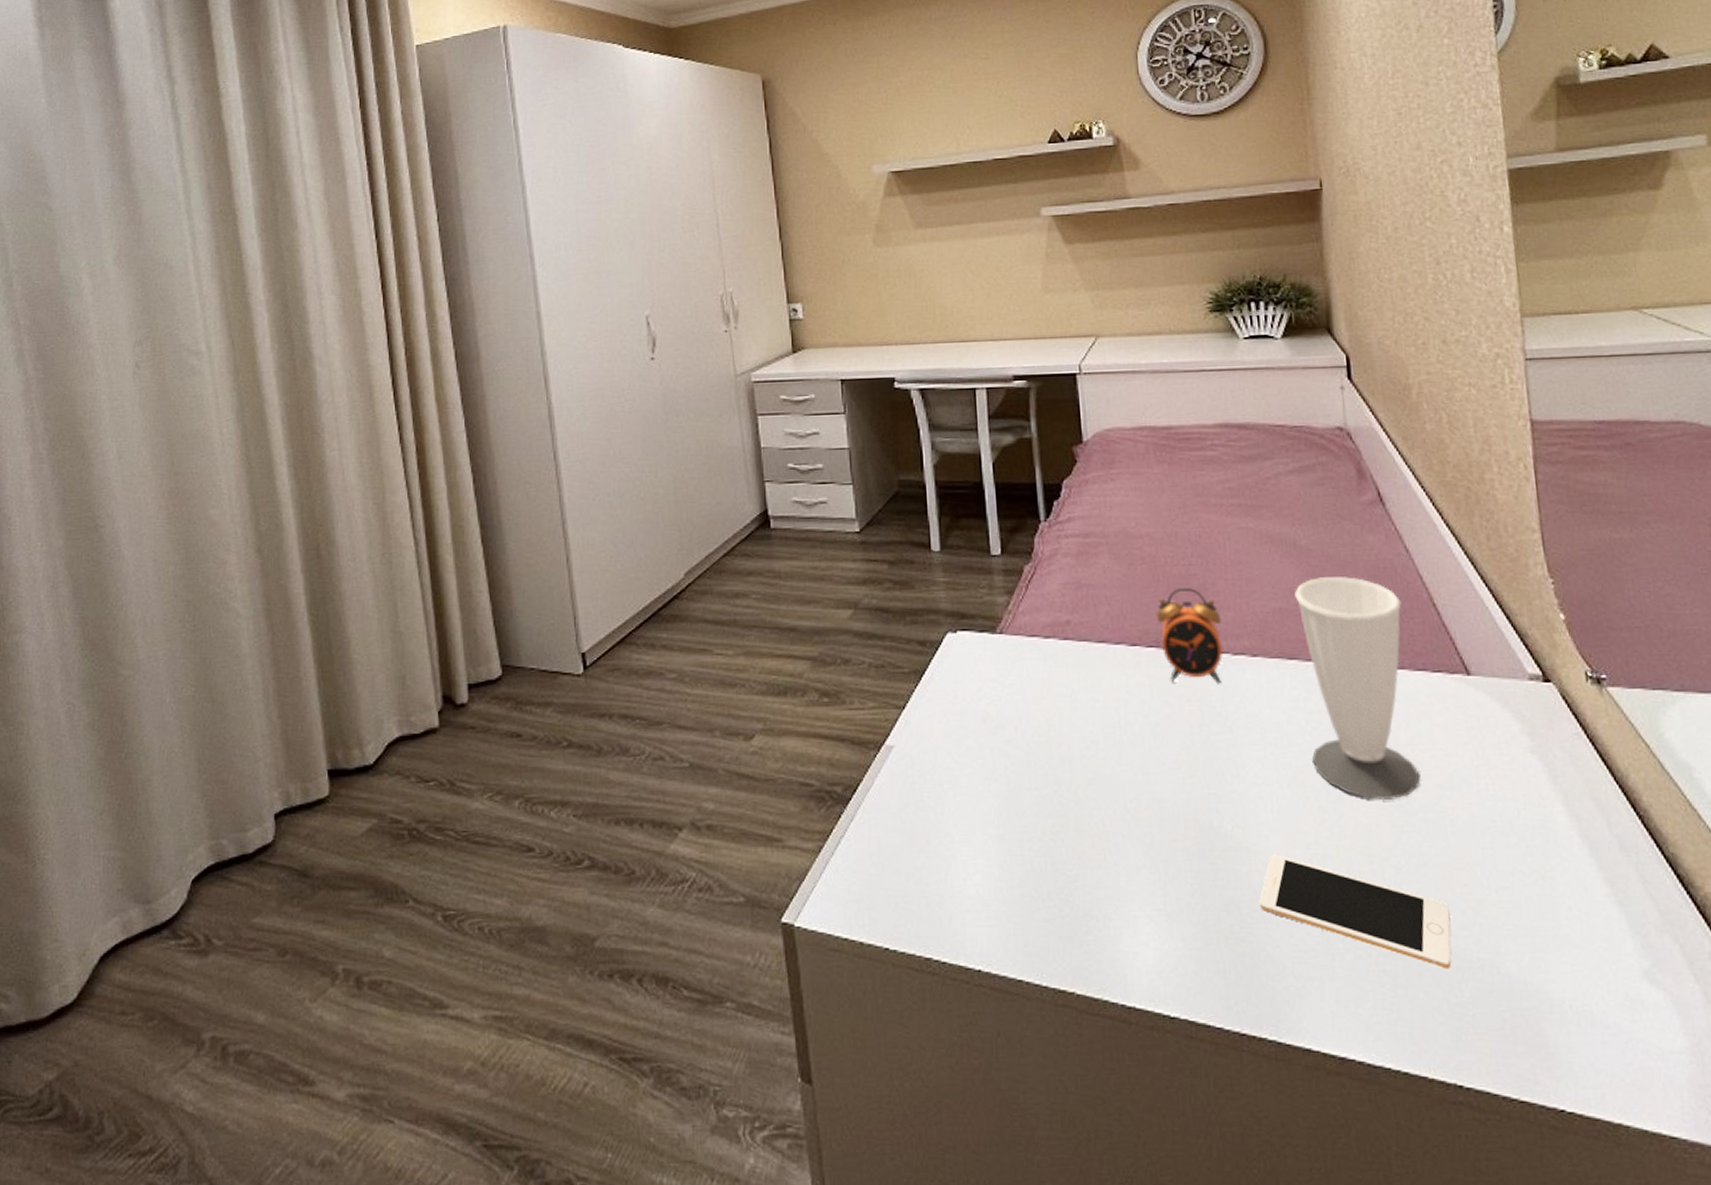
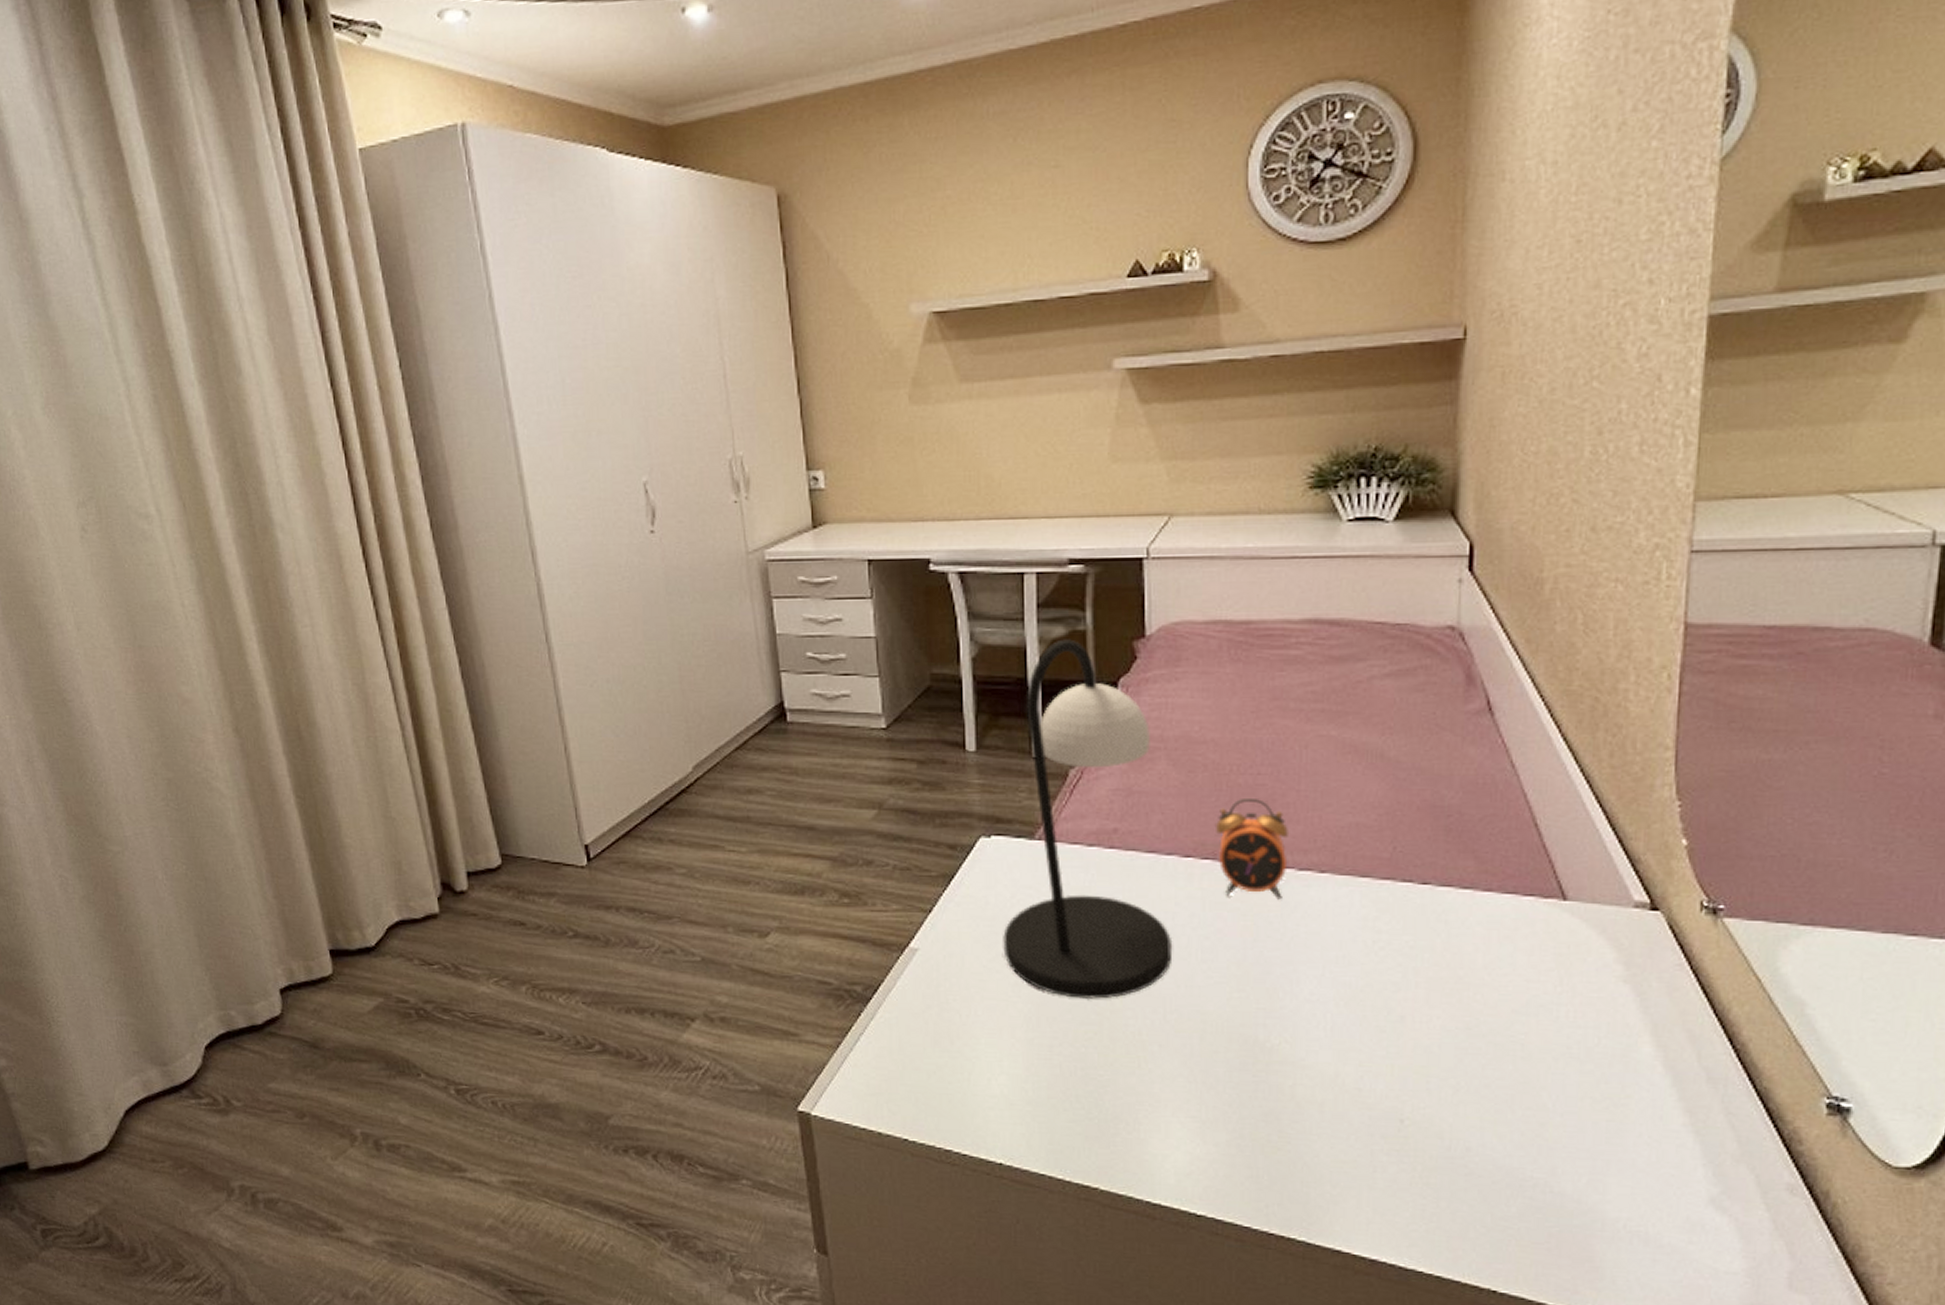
table lamp: none [972,446,1127,791] -> present [1003,639,1173,999]
cell phone: present [1259,854,1452,969] -> none [1301,1069,1507,1186]
cup: present [1295,577,1421,800] -> none [1374,792,1498,1022]

